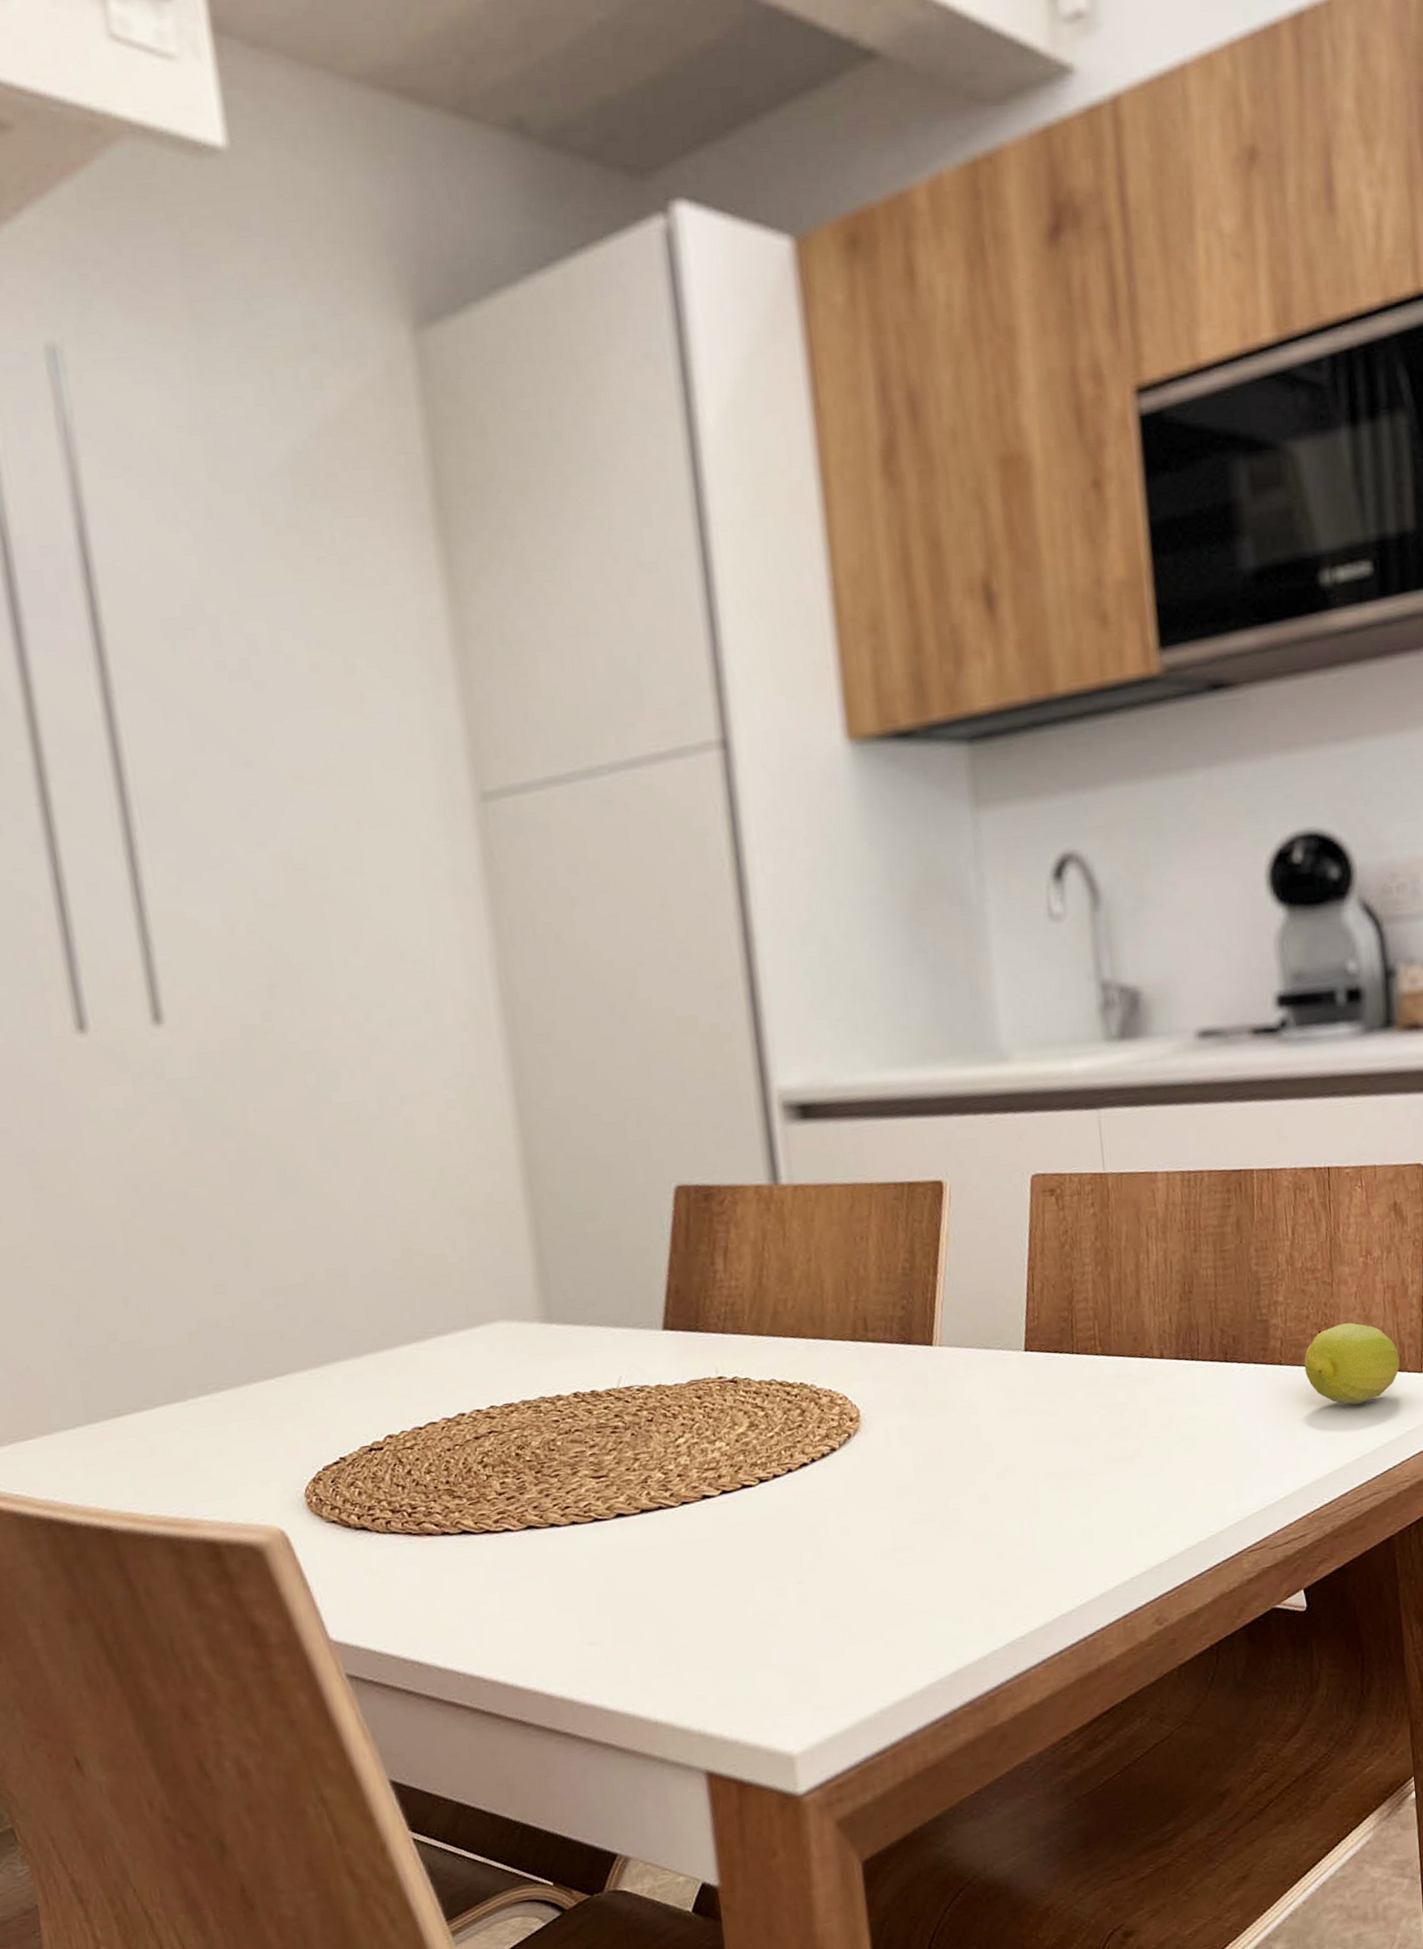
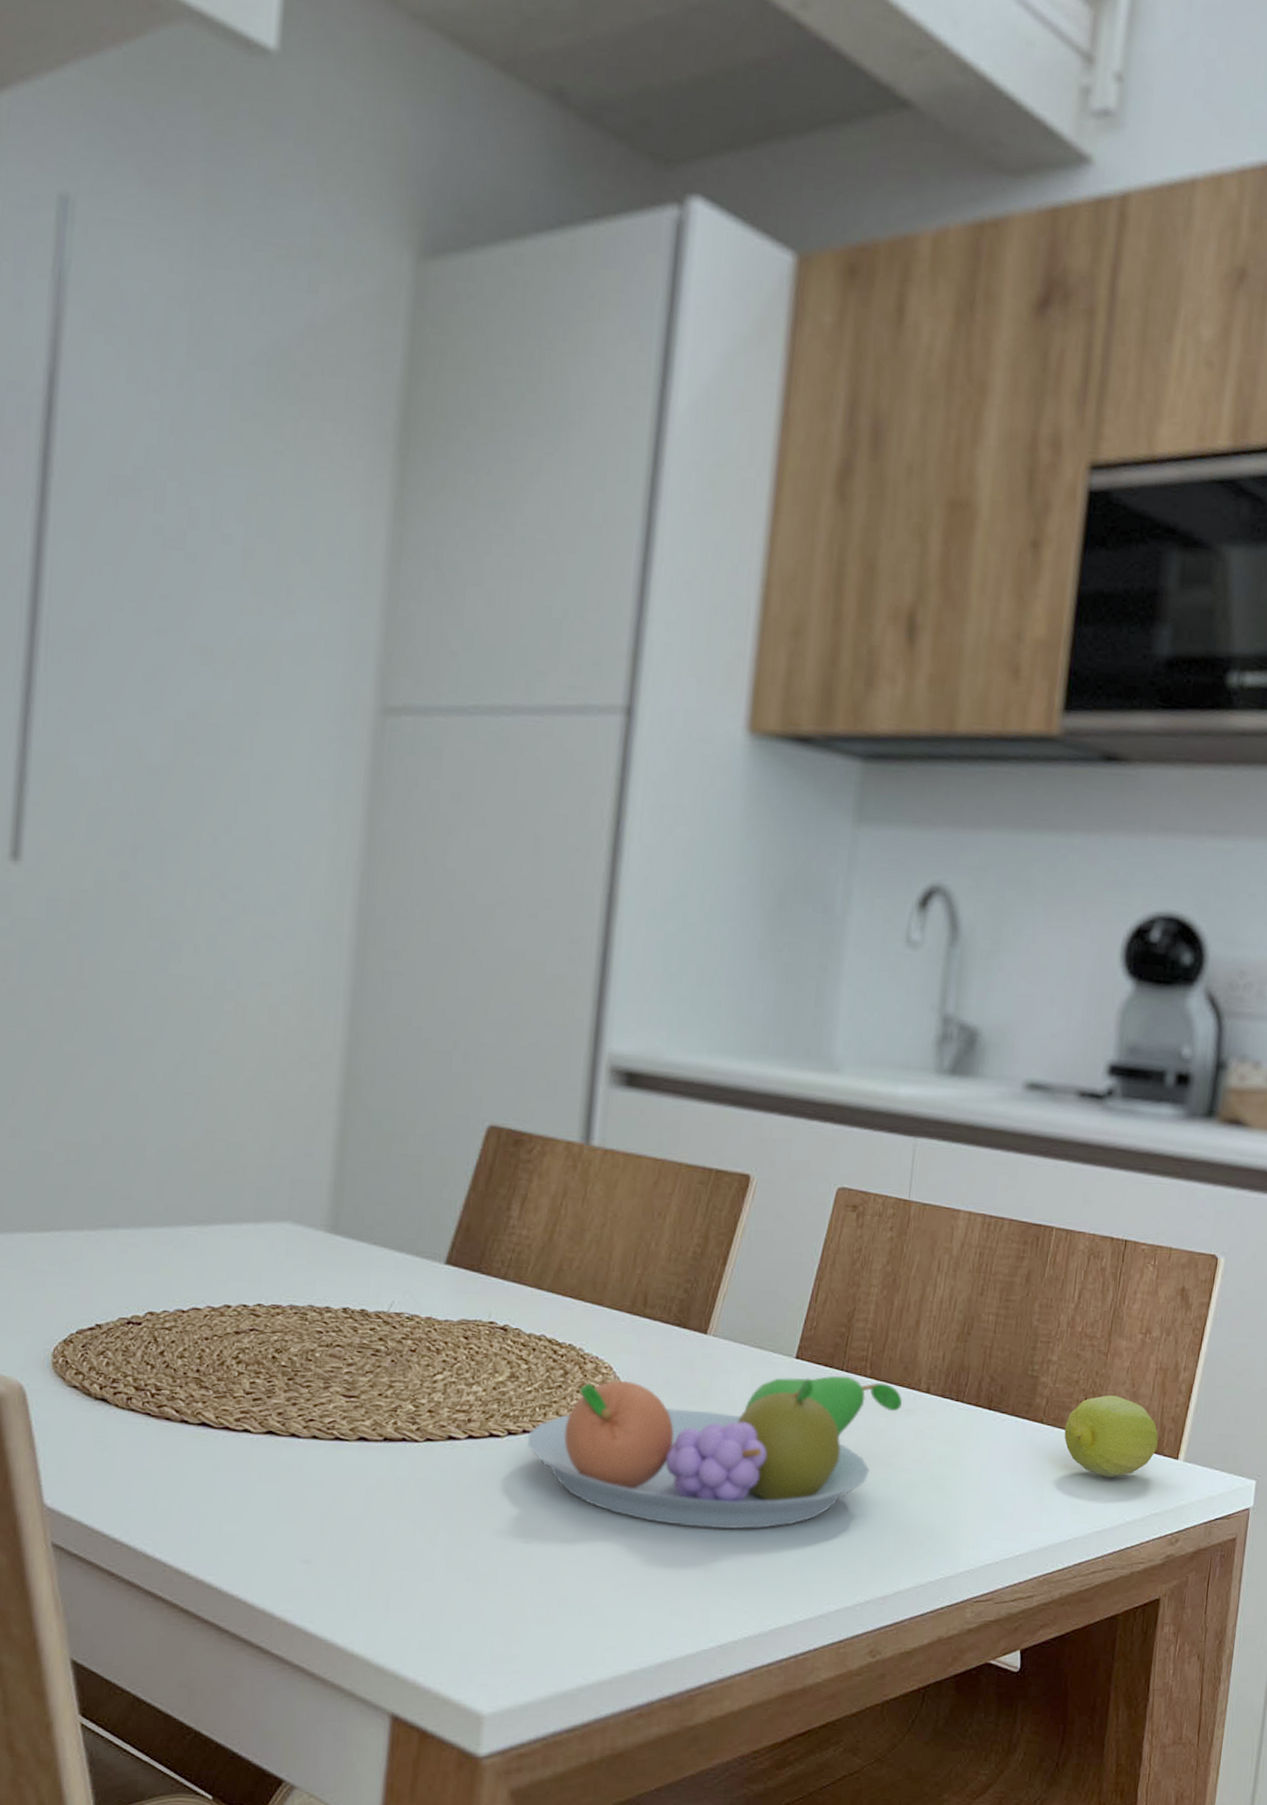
fruit bowl: none [779,1357,1138,1538] -> present [526,1375,902,1529]

